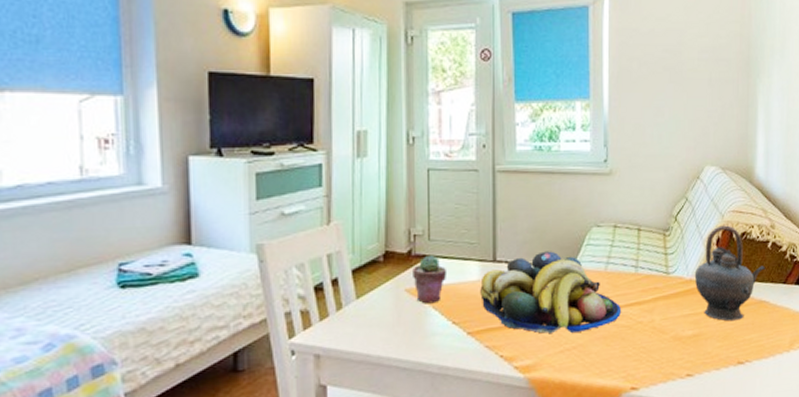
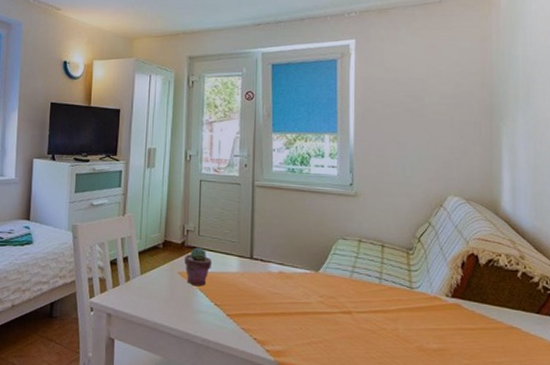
fruit bowl: present [480,251,621,334] -> none [239,255,365,330]
teapot: present [694,225,766,322] -> none [439,251,516,342]

